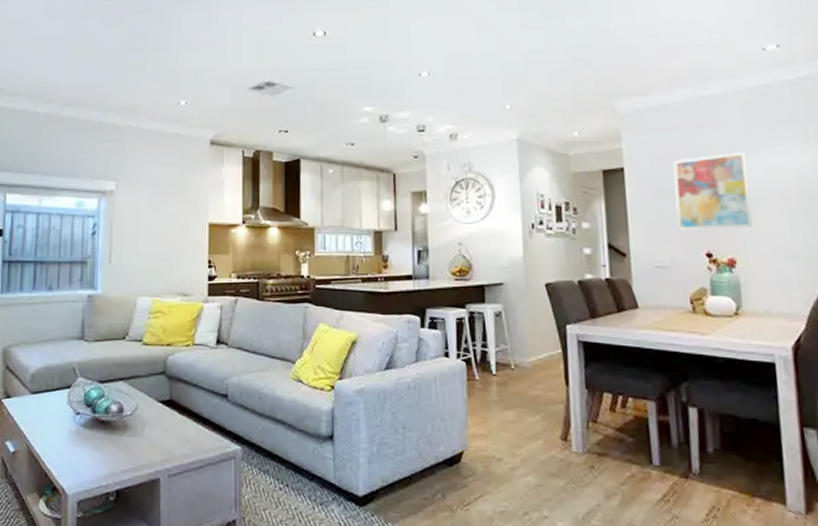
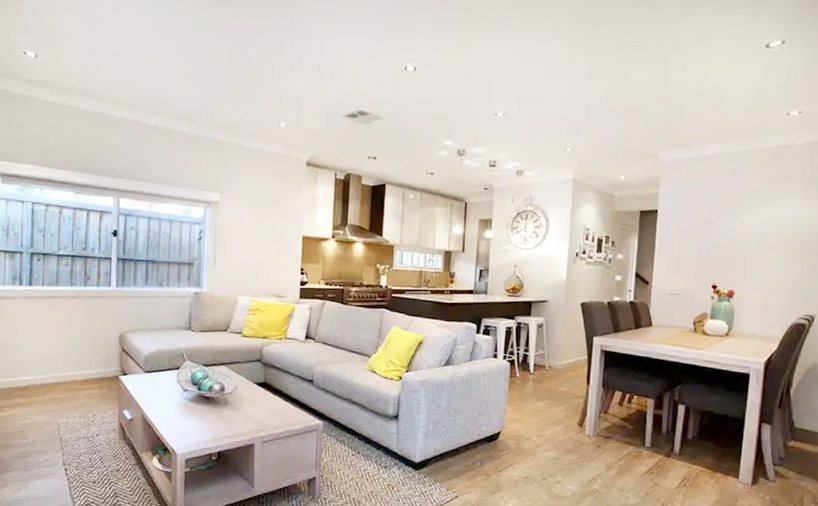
wall art: present [673,152,753,230] -> none [694,203,758,266]

